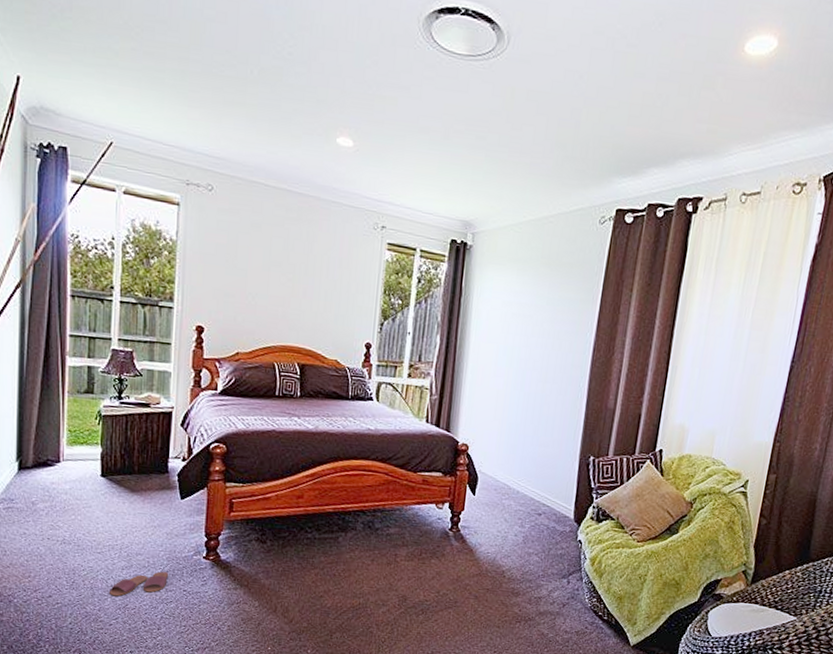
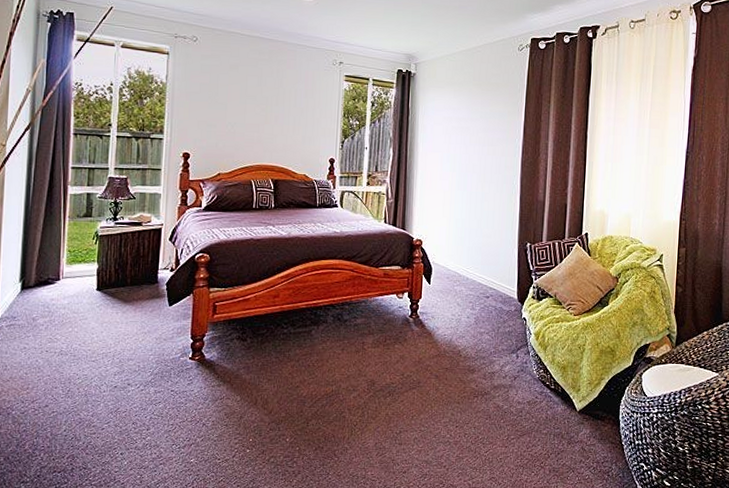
slippers: present [110,571,168,597] -> none [102,374,157,401]

